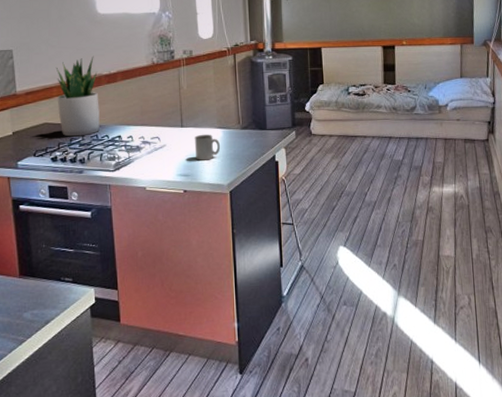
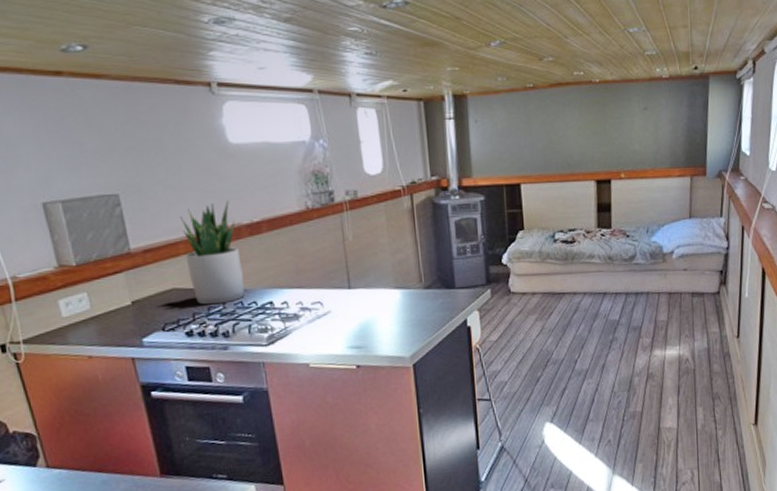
cup: present [194,134,221,161] -> none [366,296,400,329]

